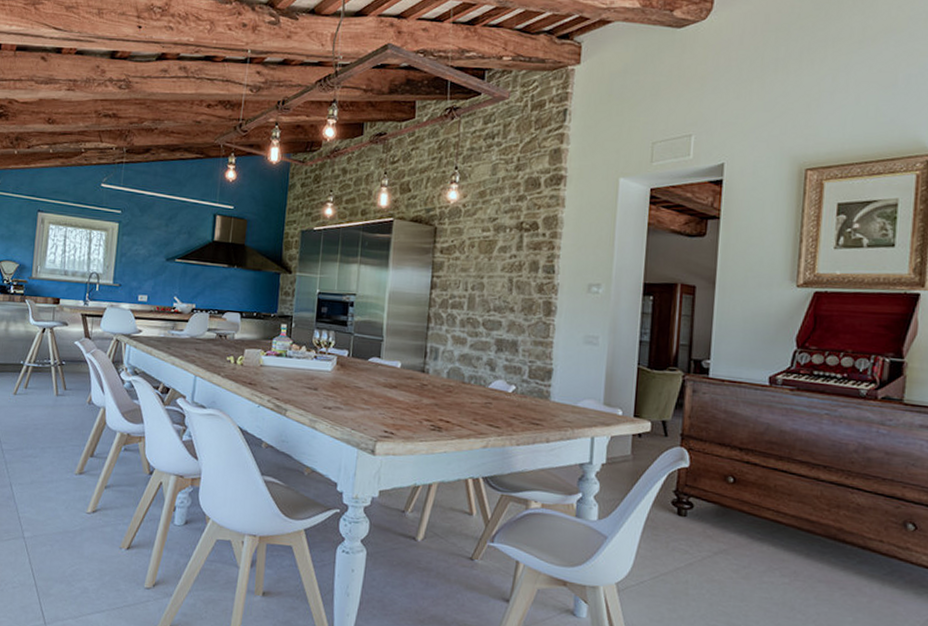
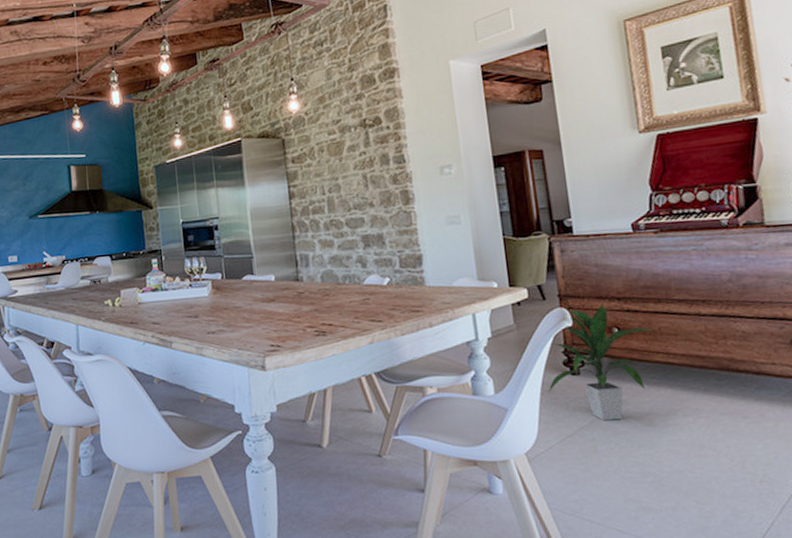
indoor plant: none [651,450,770,568] -> present [548,303,655,421]

